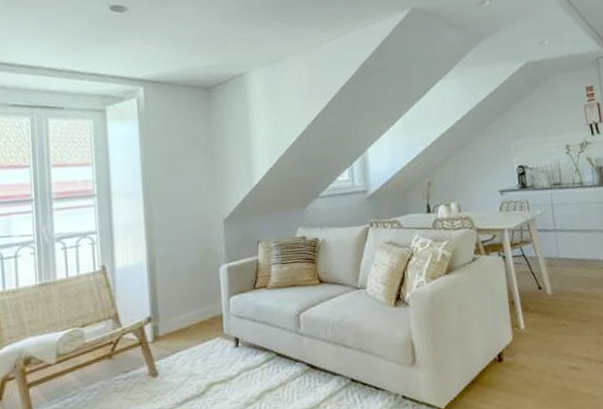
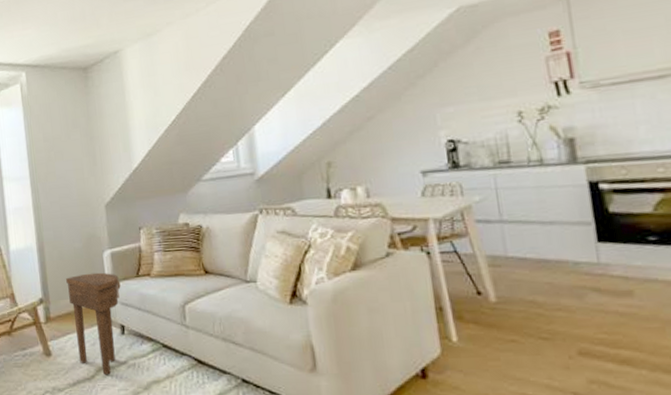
side table: none [178,286,237,390] -> present [66,272,121,375]

